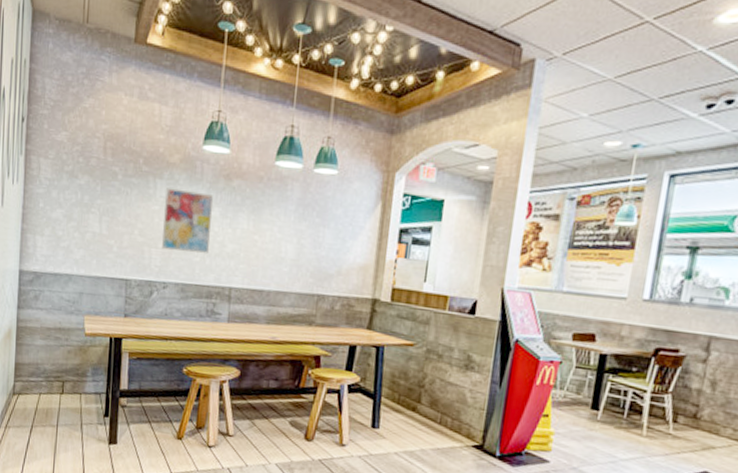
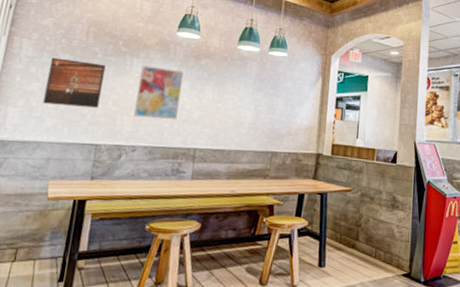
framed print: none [68,179,128,238] -> present [43,57,106,108]

